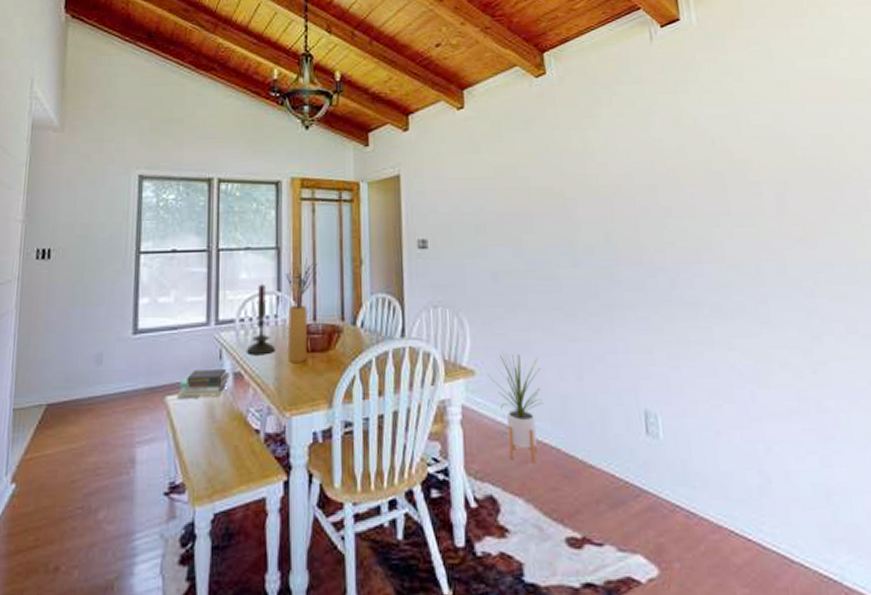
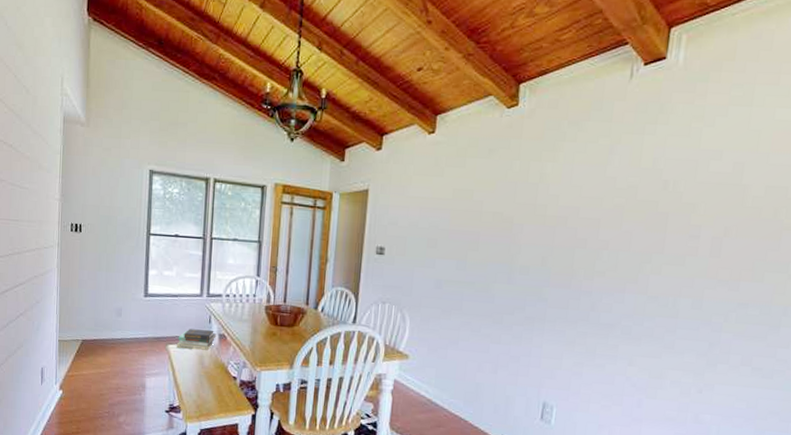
candle: present [247,283,275,356] -> none [230,269,252,324]
vase: present [285,258,318,364] -> none [262,252,291,334]
house plant: present [487,354,544,463] -> none [419,346,464,428]

